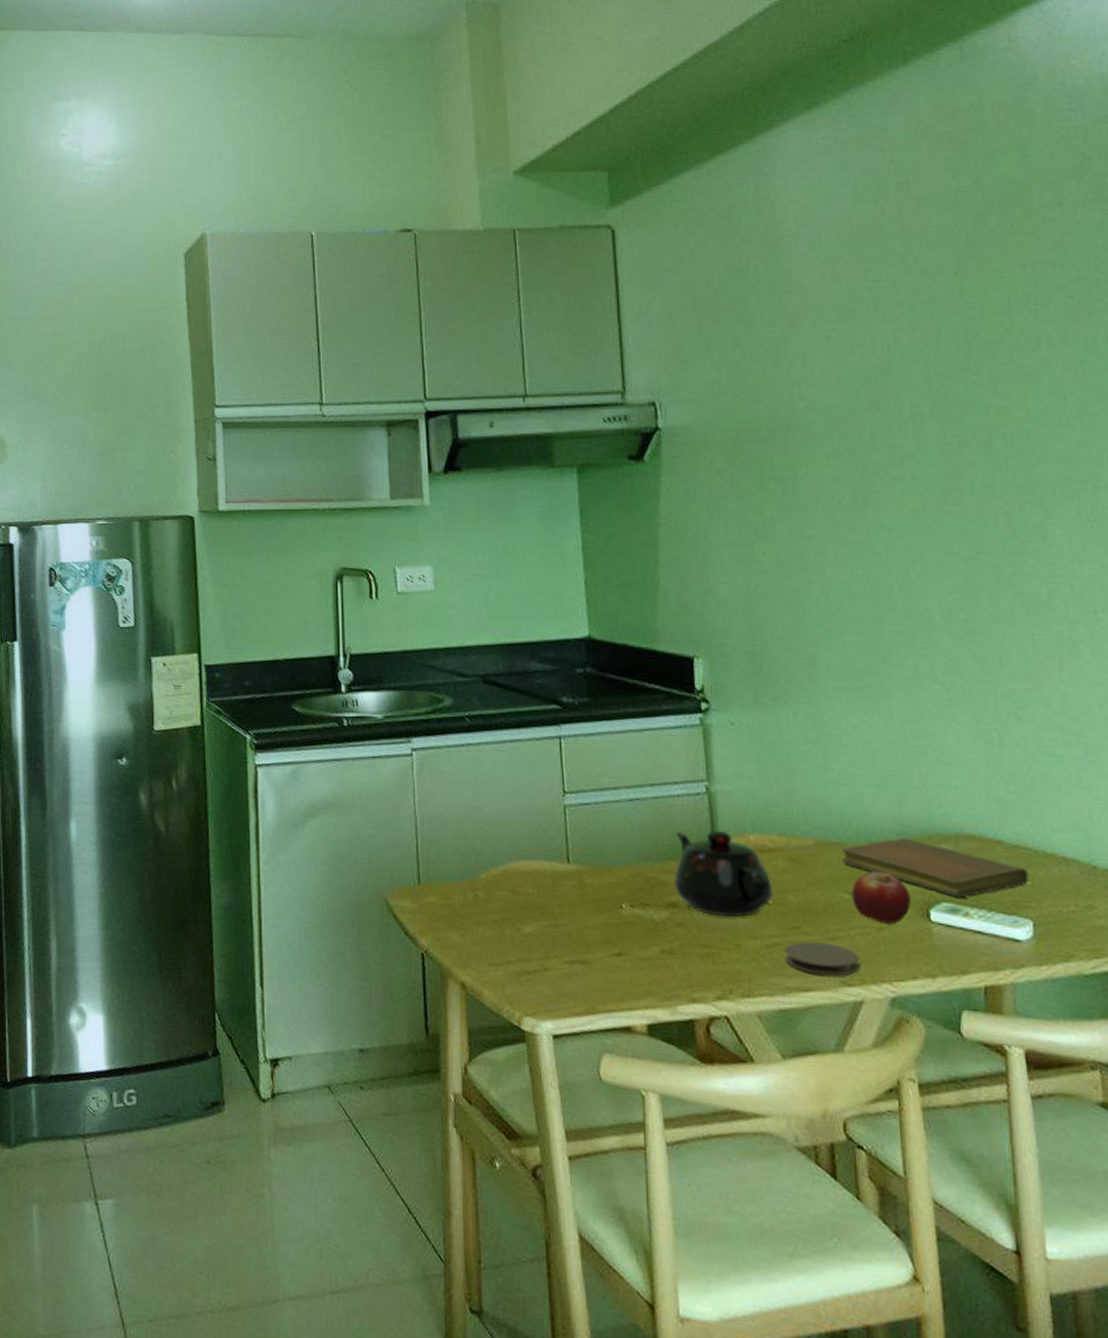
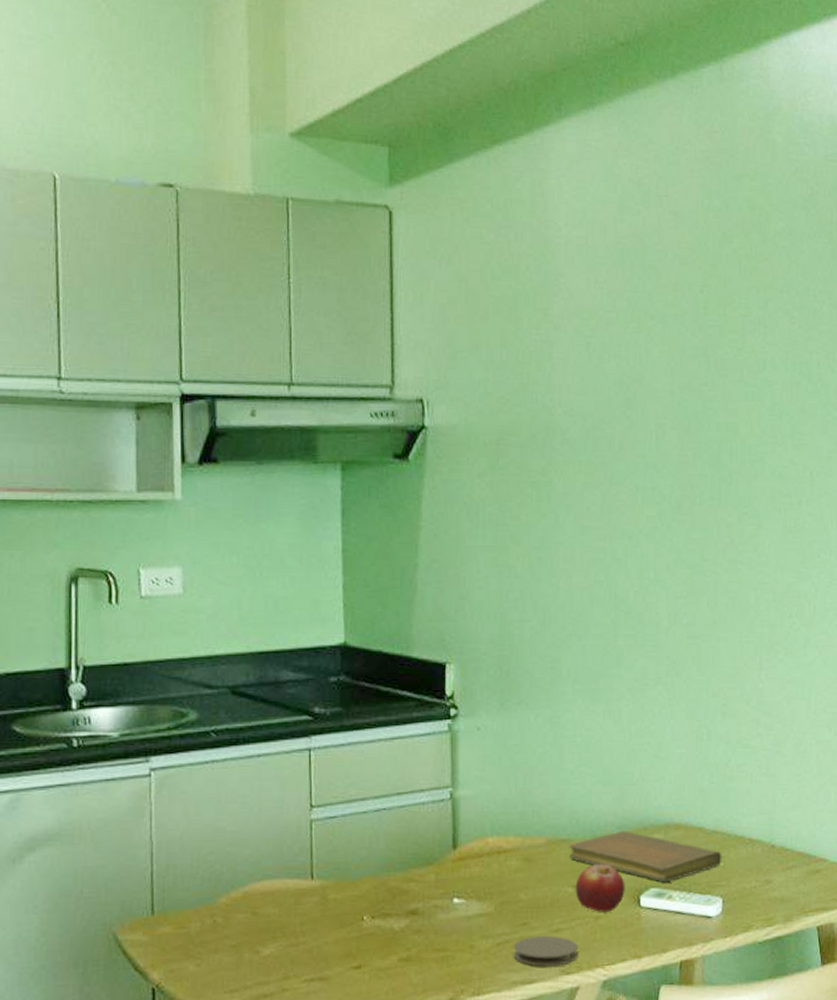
teapot: present [673,830,773,918] -> none [414,835,506,920]

